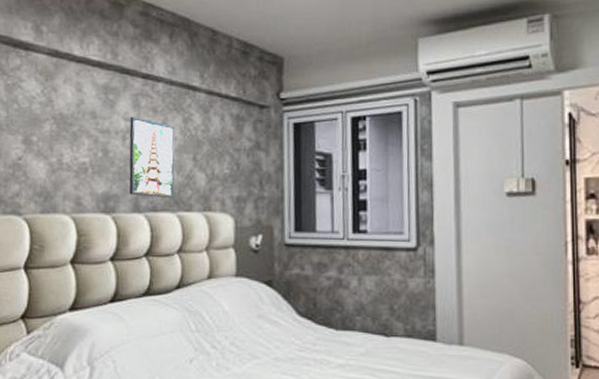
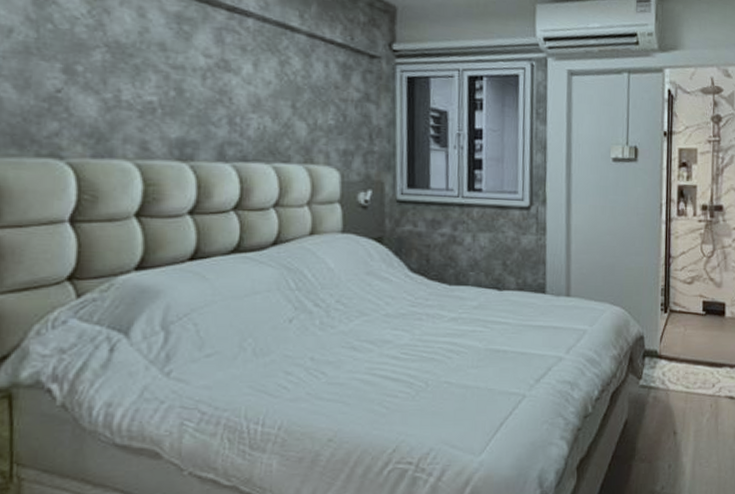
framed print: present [129,116,176,199] -> none [211,53,270,149]

